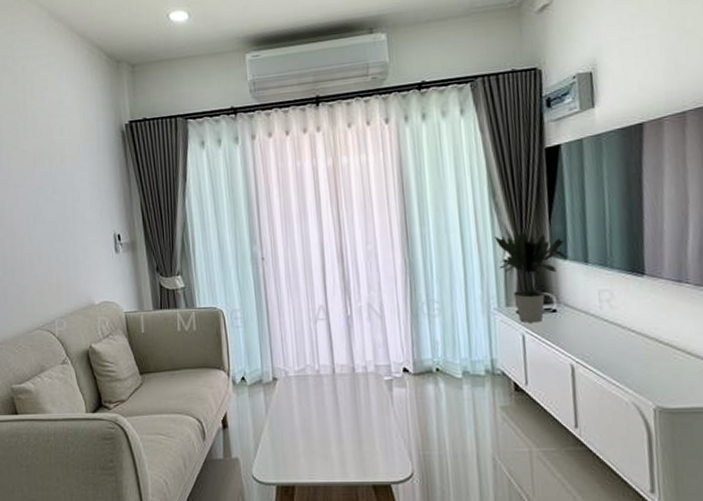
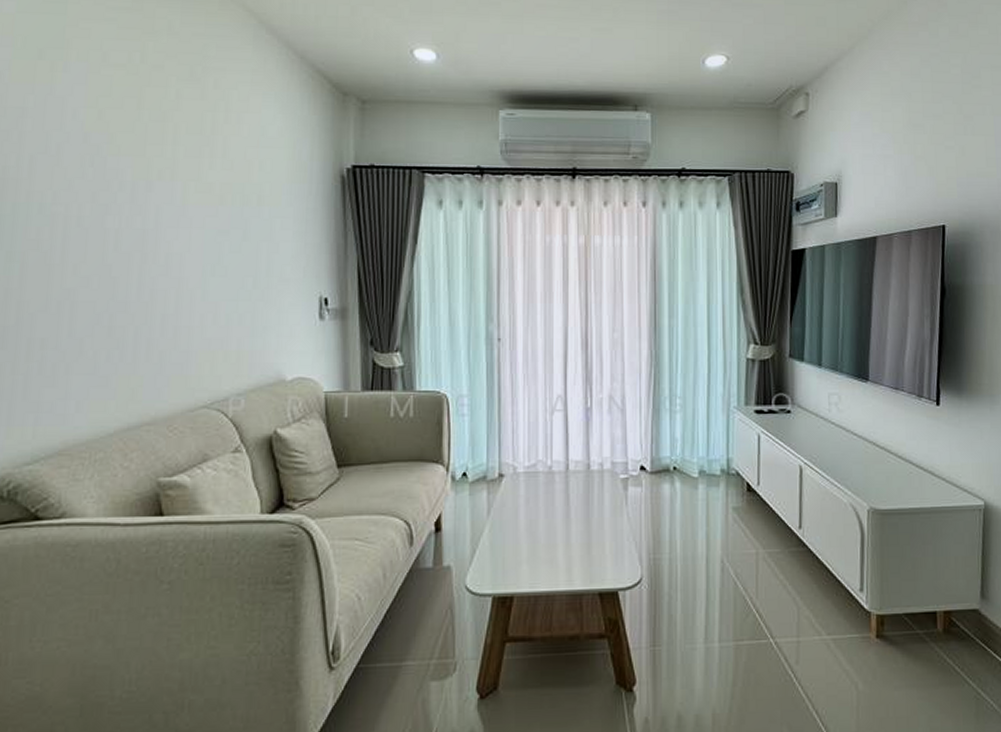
potted plant: present [494,229,566,324] -> none [739,329,802,424]

